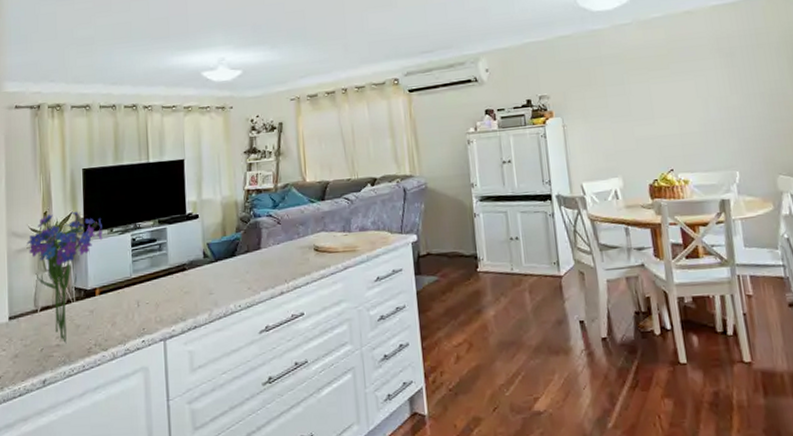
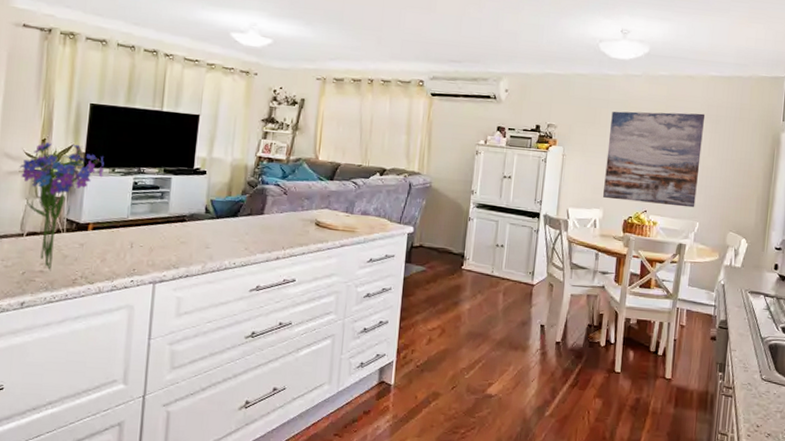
wall art: none [607,48,730,164] -> present [603,111,705,208]

